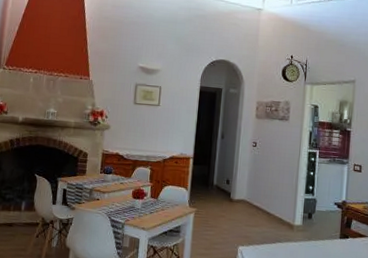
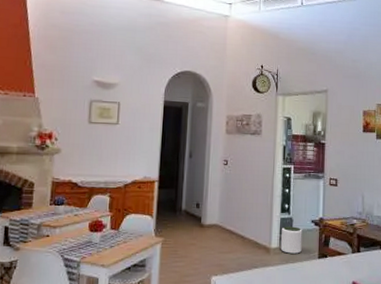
plant pot: none [303,206,325,233] -> present [280,226,302,254]

